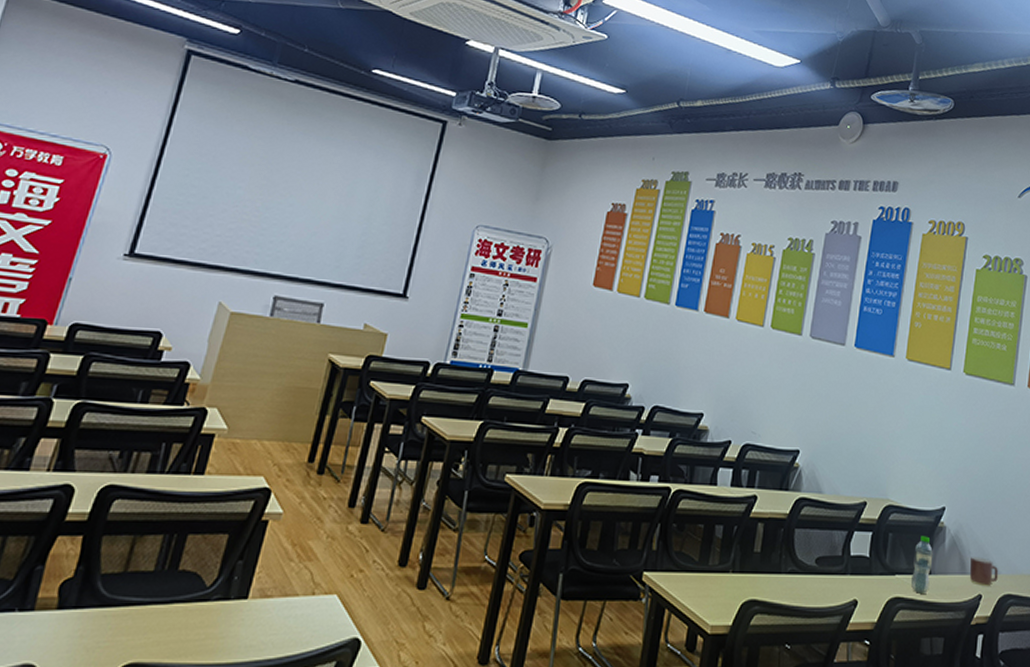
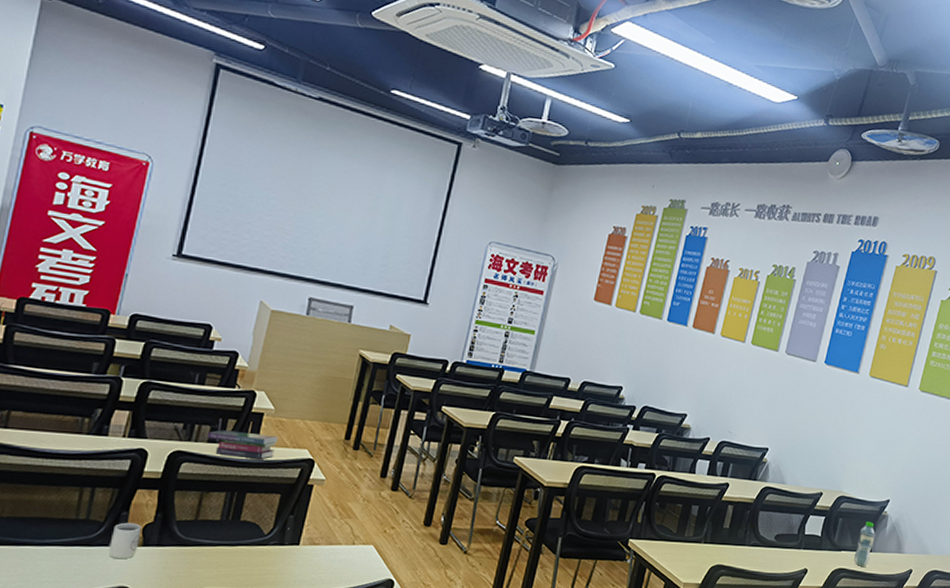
mug: none [15,579,58,628] -> present [109,522,141,560]
books: none [145,457,230,492] -> present [206,430,278,460]
mug: present [969,557,998,587] -> none [903,540,929,564]

